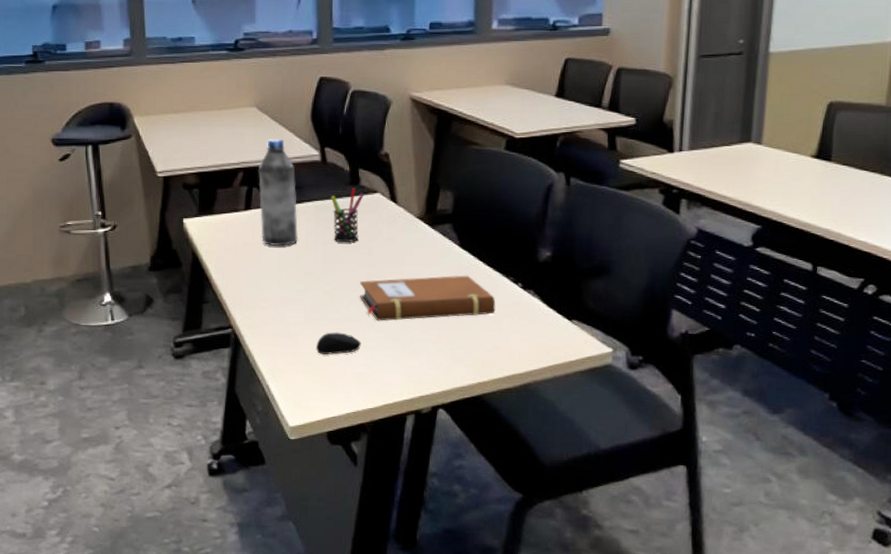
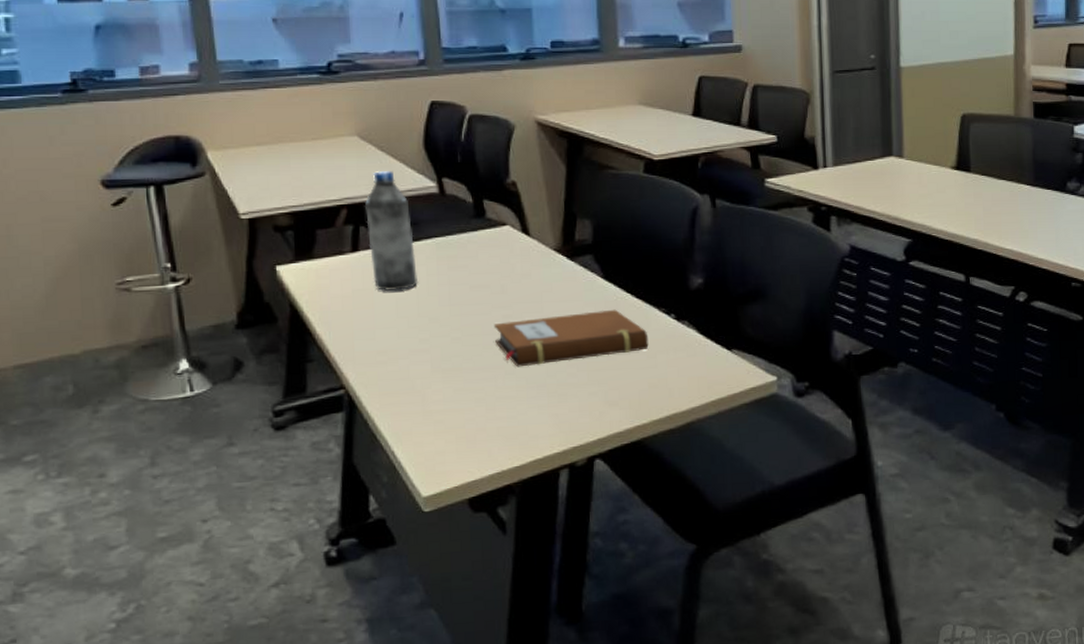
computer mouse: present [316,332,362,355] -> none [448,383,502,410]
pen holder: present [331,188,364,242] -> none [453,221,492,282]

